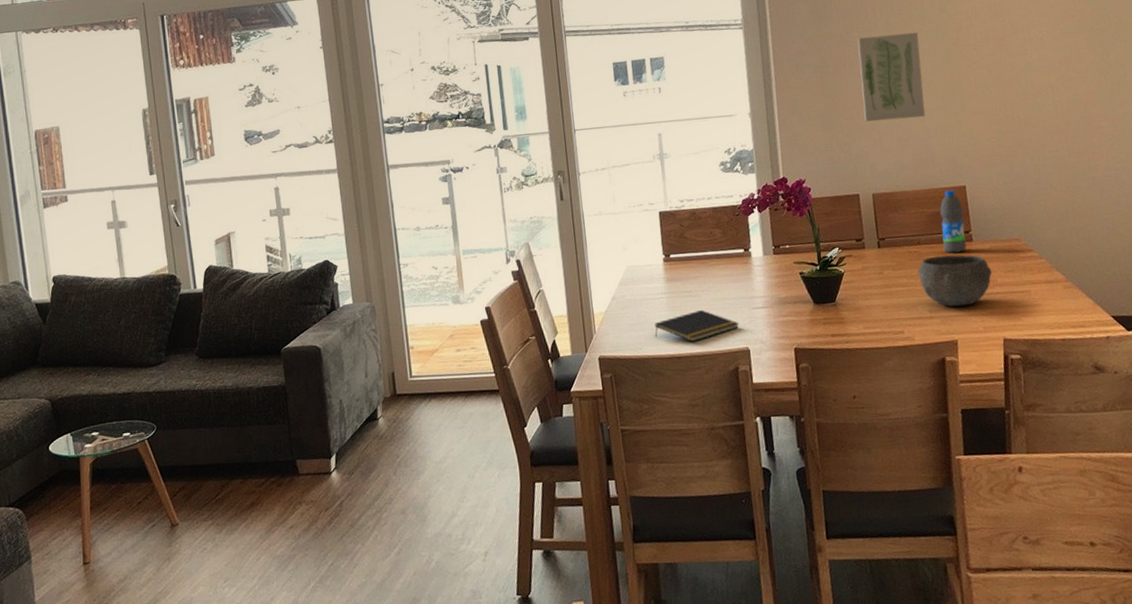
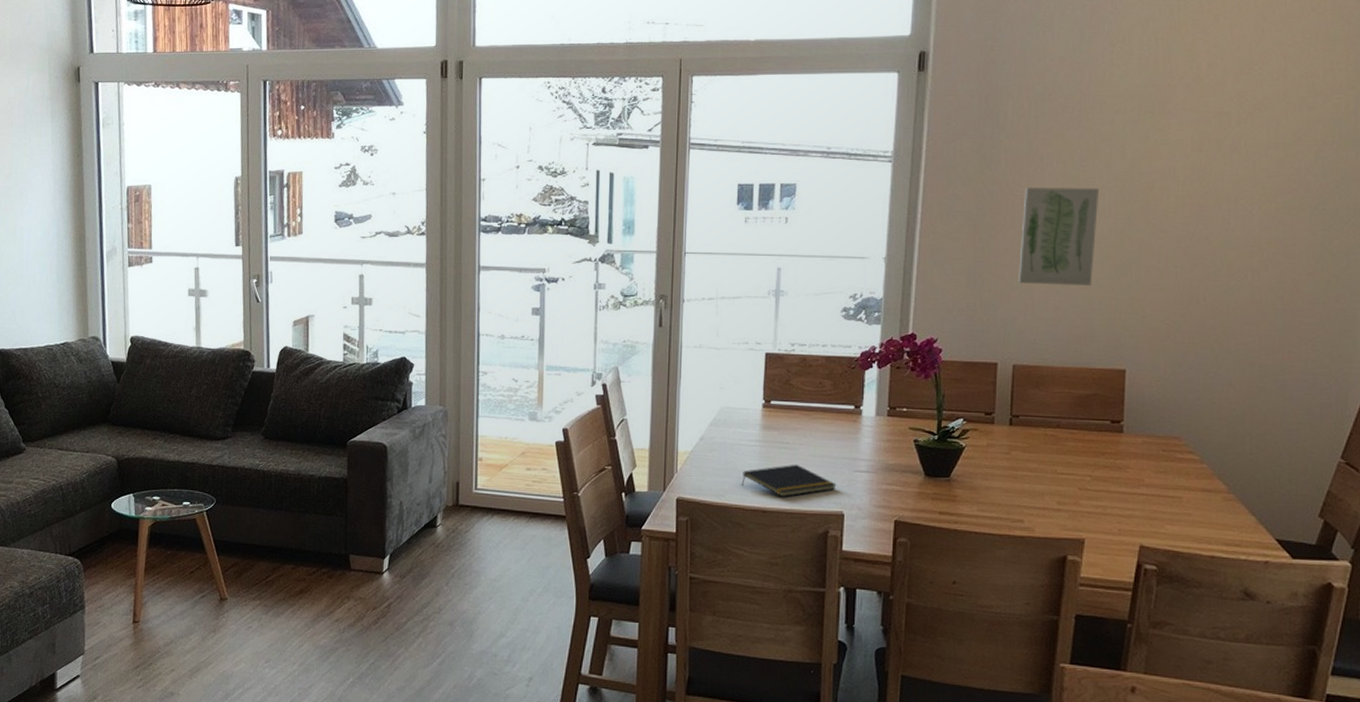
bowl: present [918,254,993,307] -> none [1052,443,1140,503]
water bottle: present [940,190,967,253] -> none [1086,373,1118,443]

